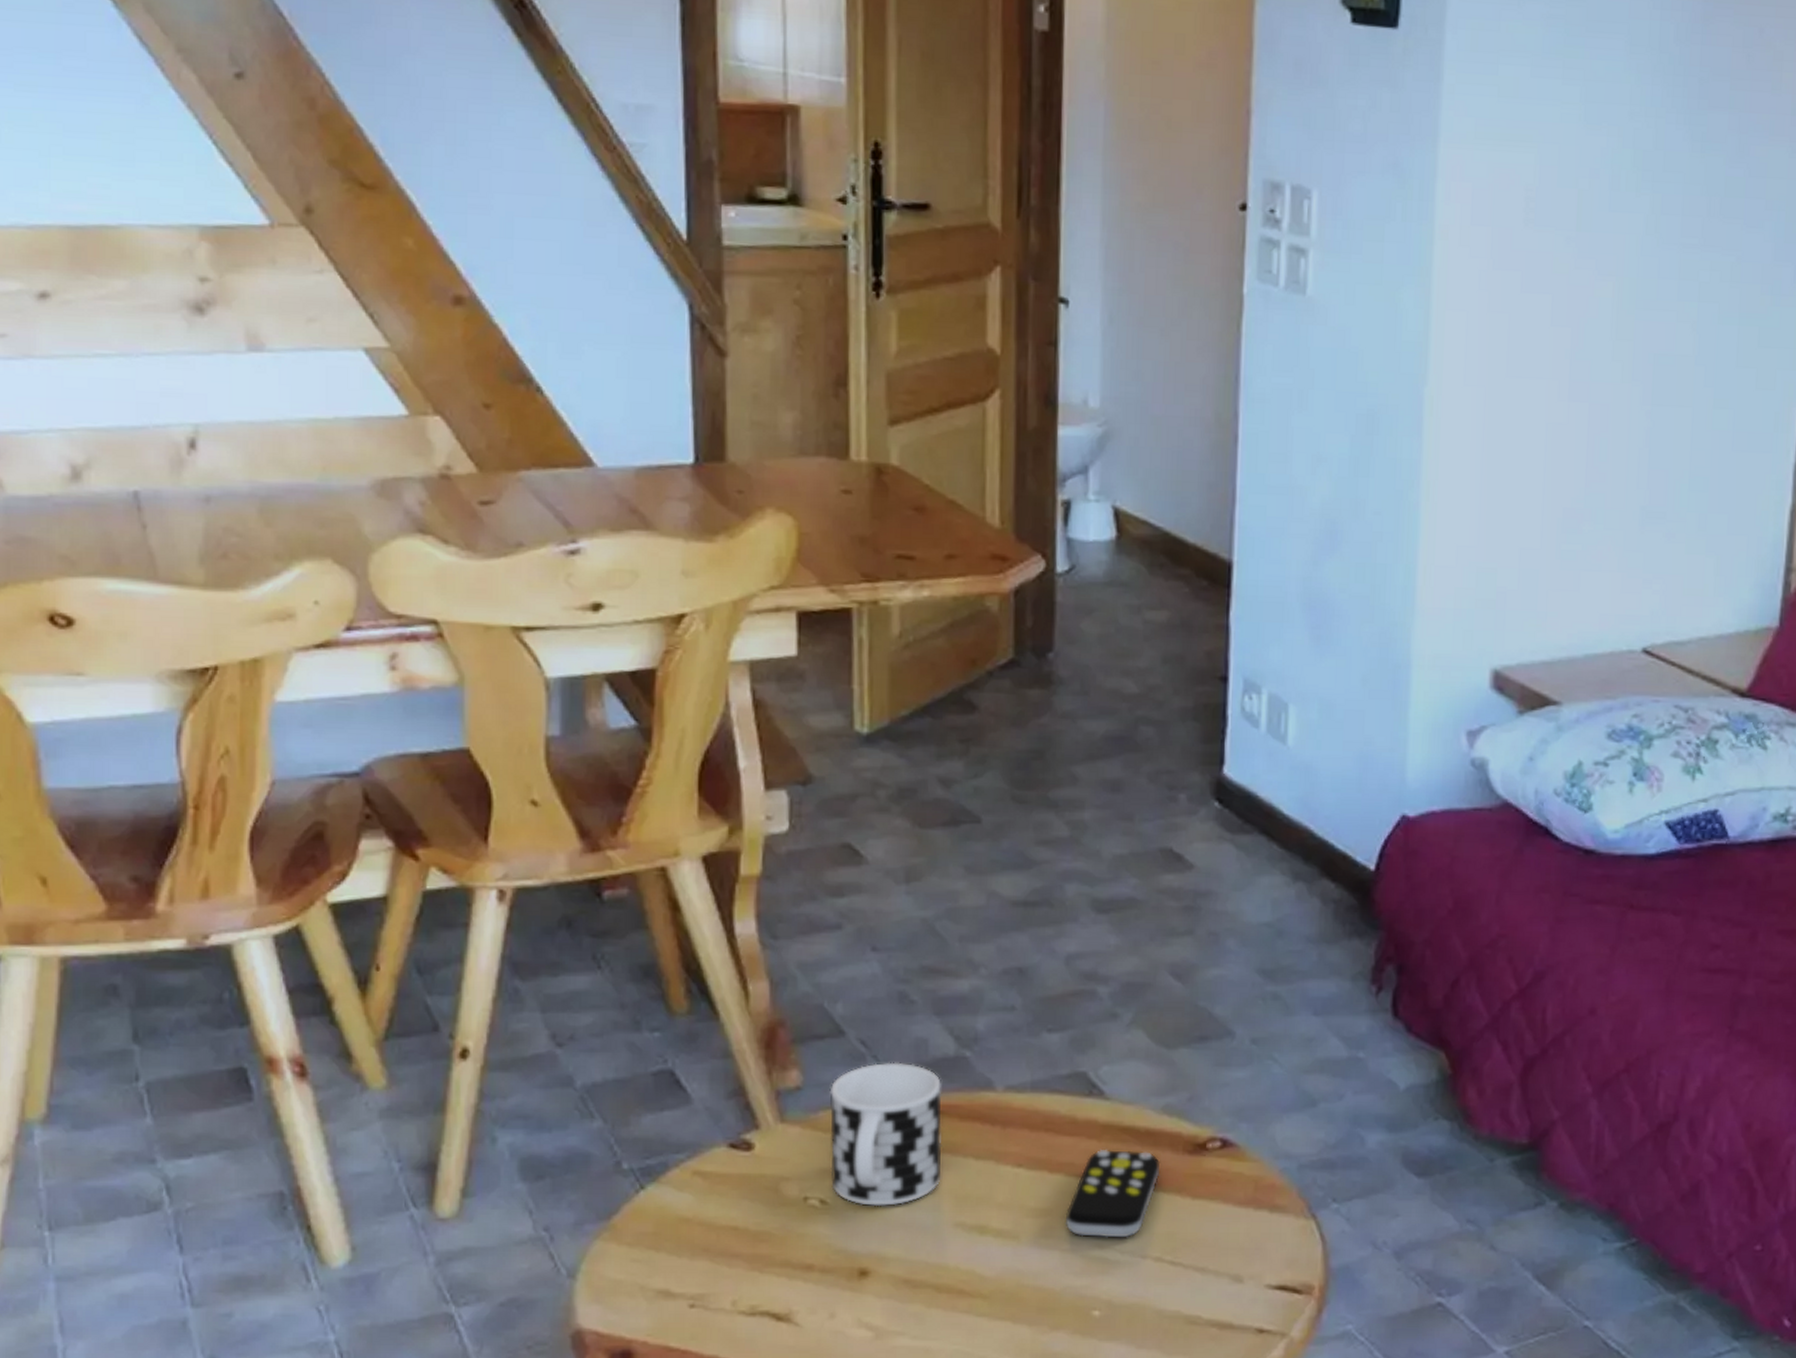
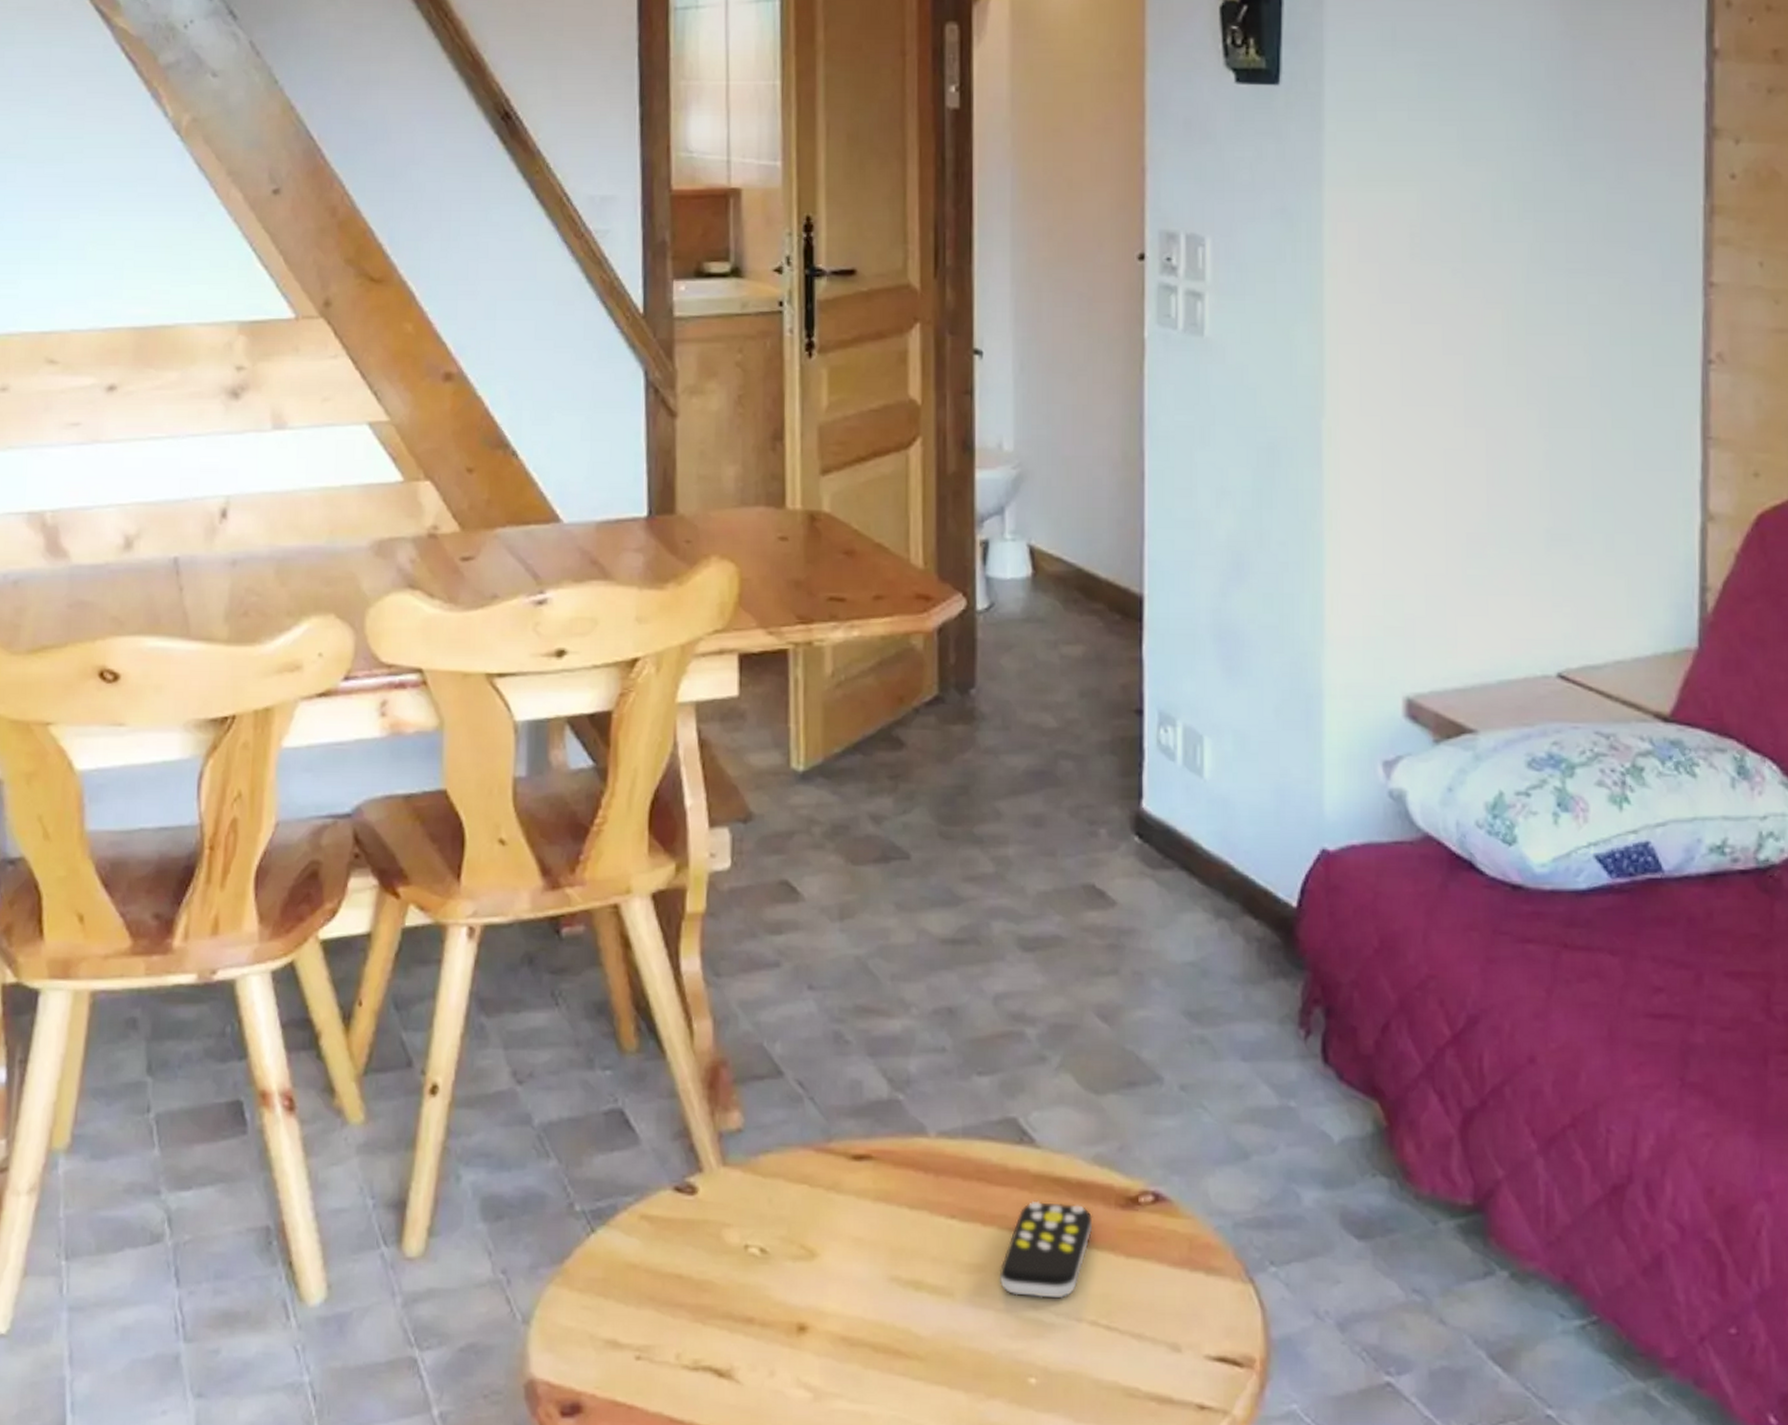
cup: present [829,1062,942,1206] -> none [769,1104,877,1257]

